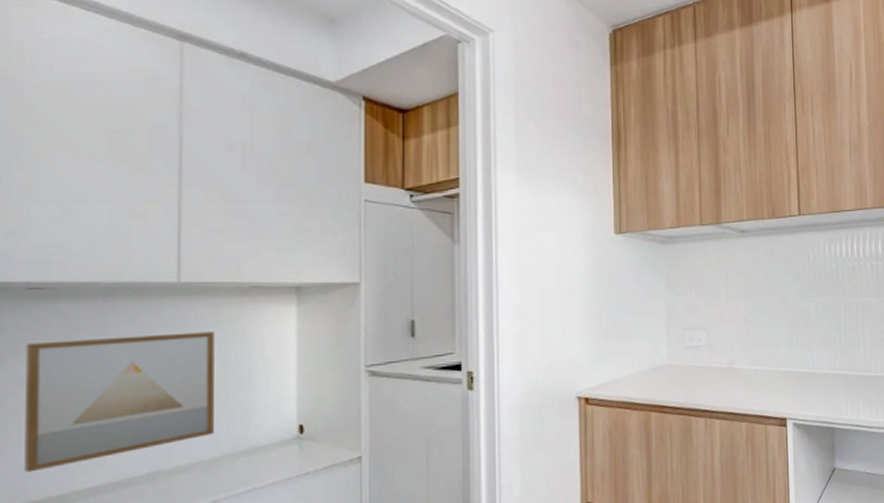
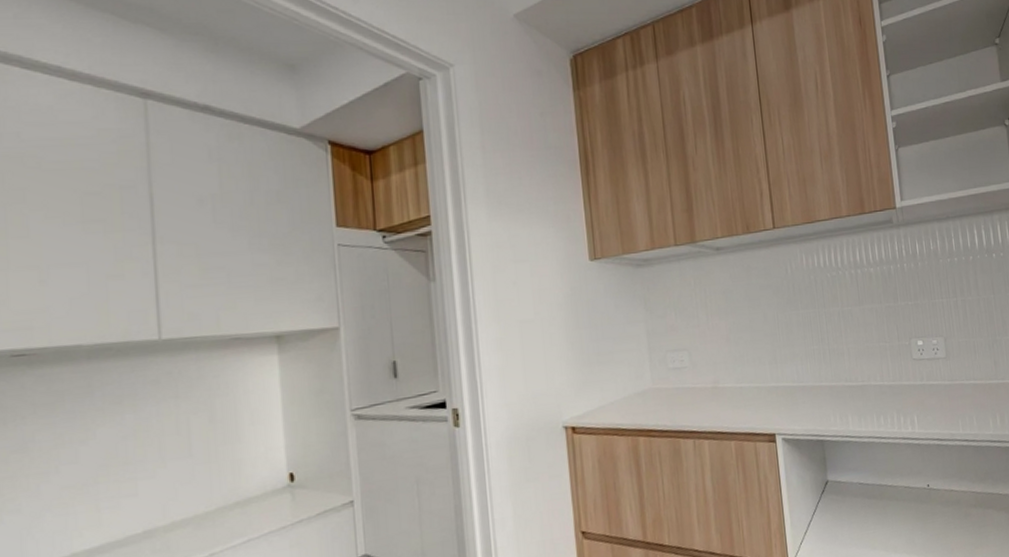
wall art: present [24,331,215,473] -> none [14,386,207,539]

